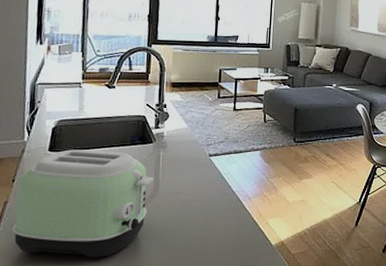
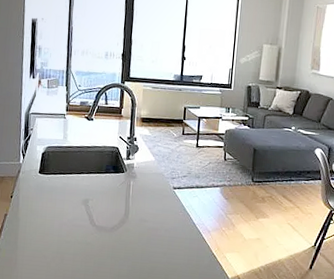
toaster: present [12,149,154,258] -> none [11,173,125,271]

